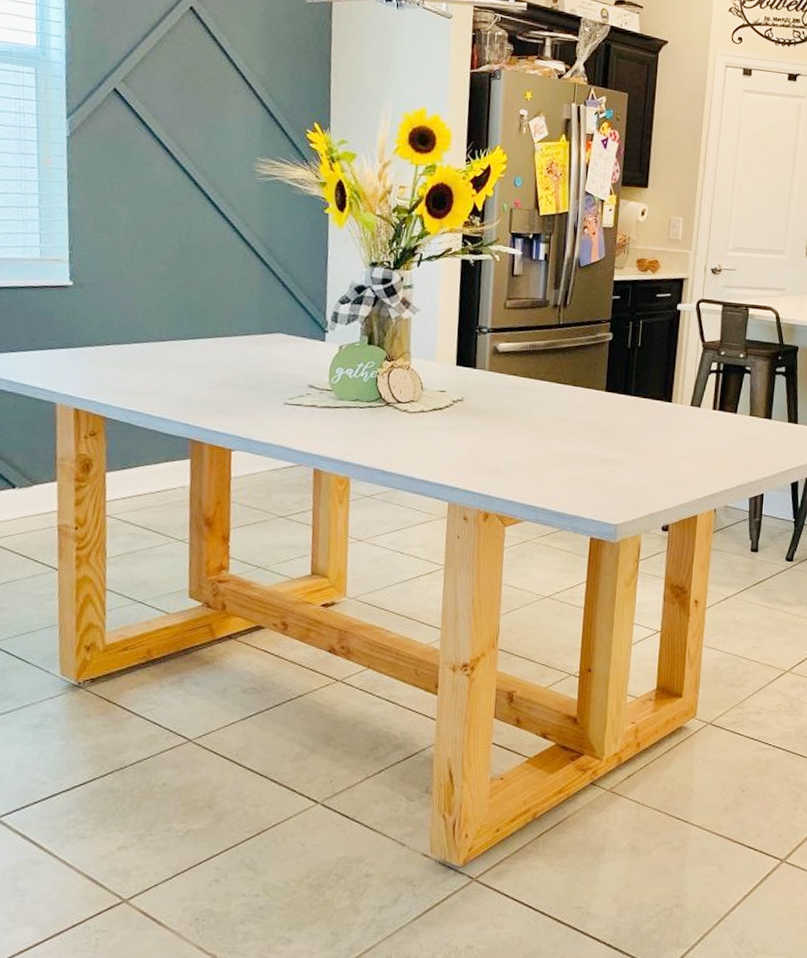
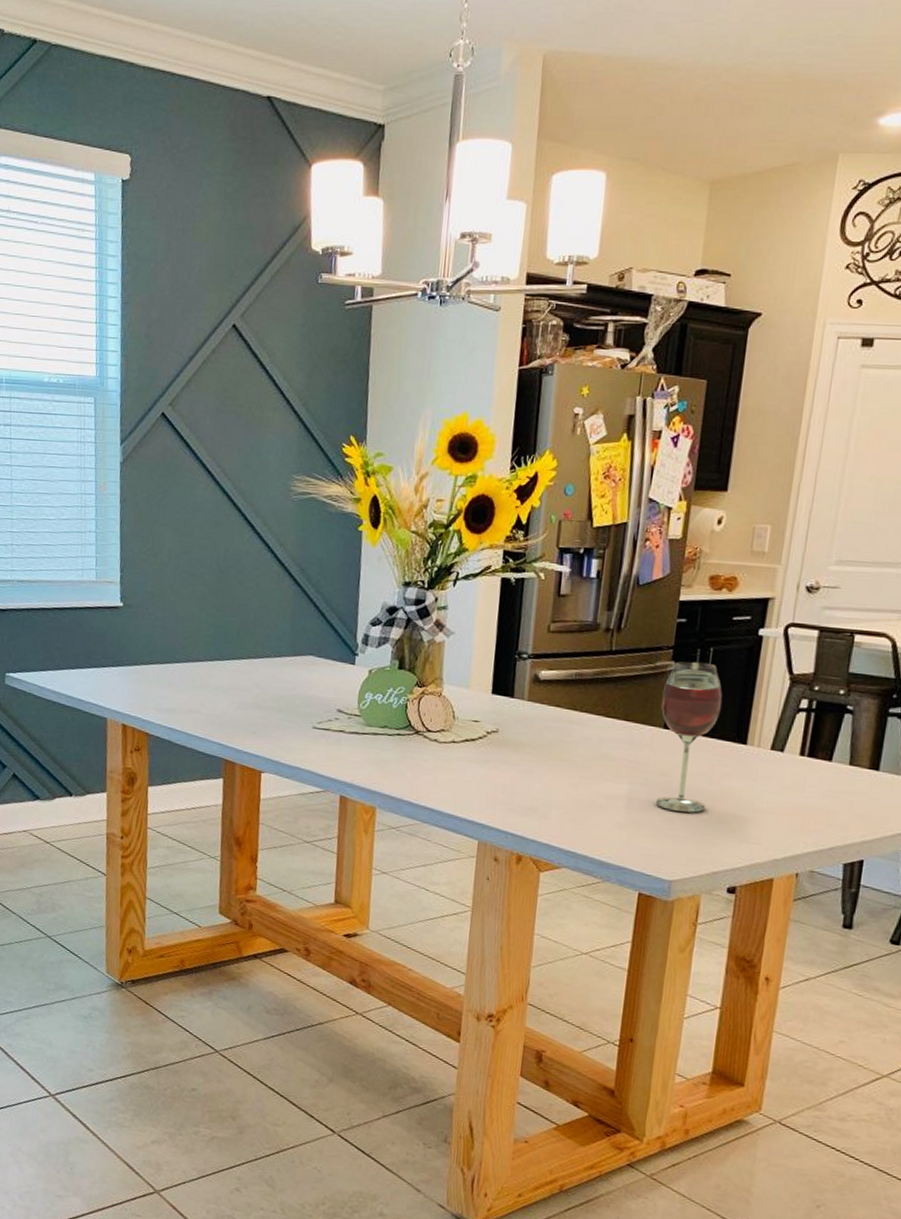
wineglass: none [602,332,652,464] -> present [656,661,723,813]

